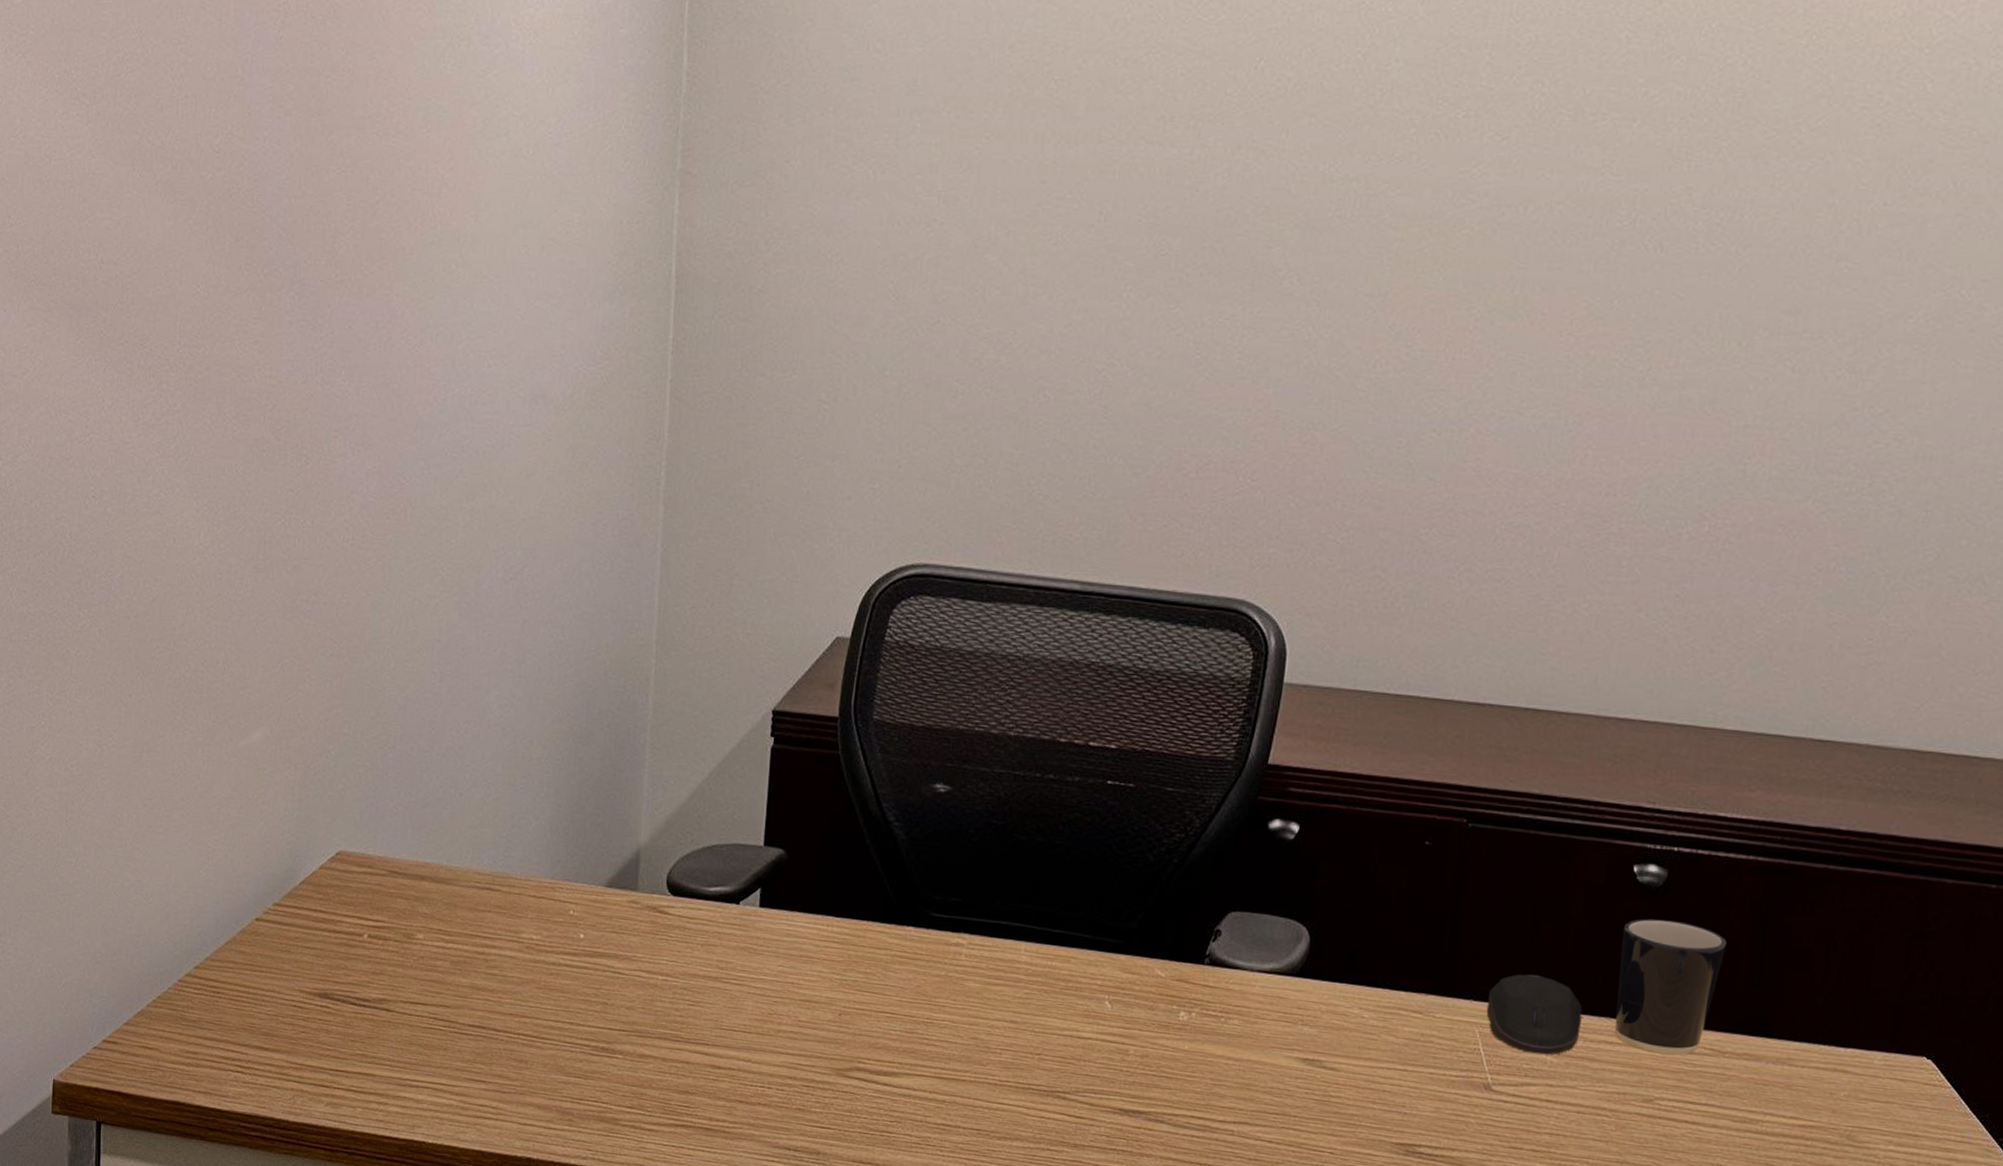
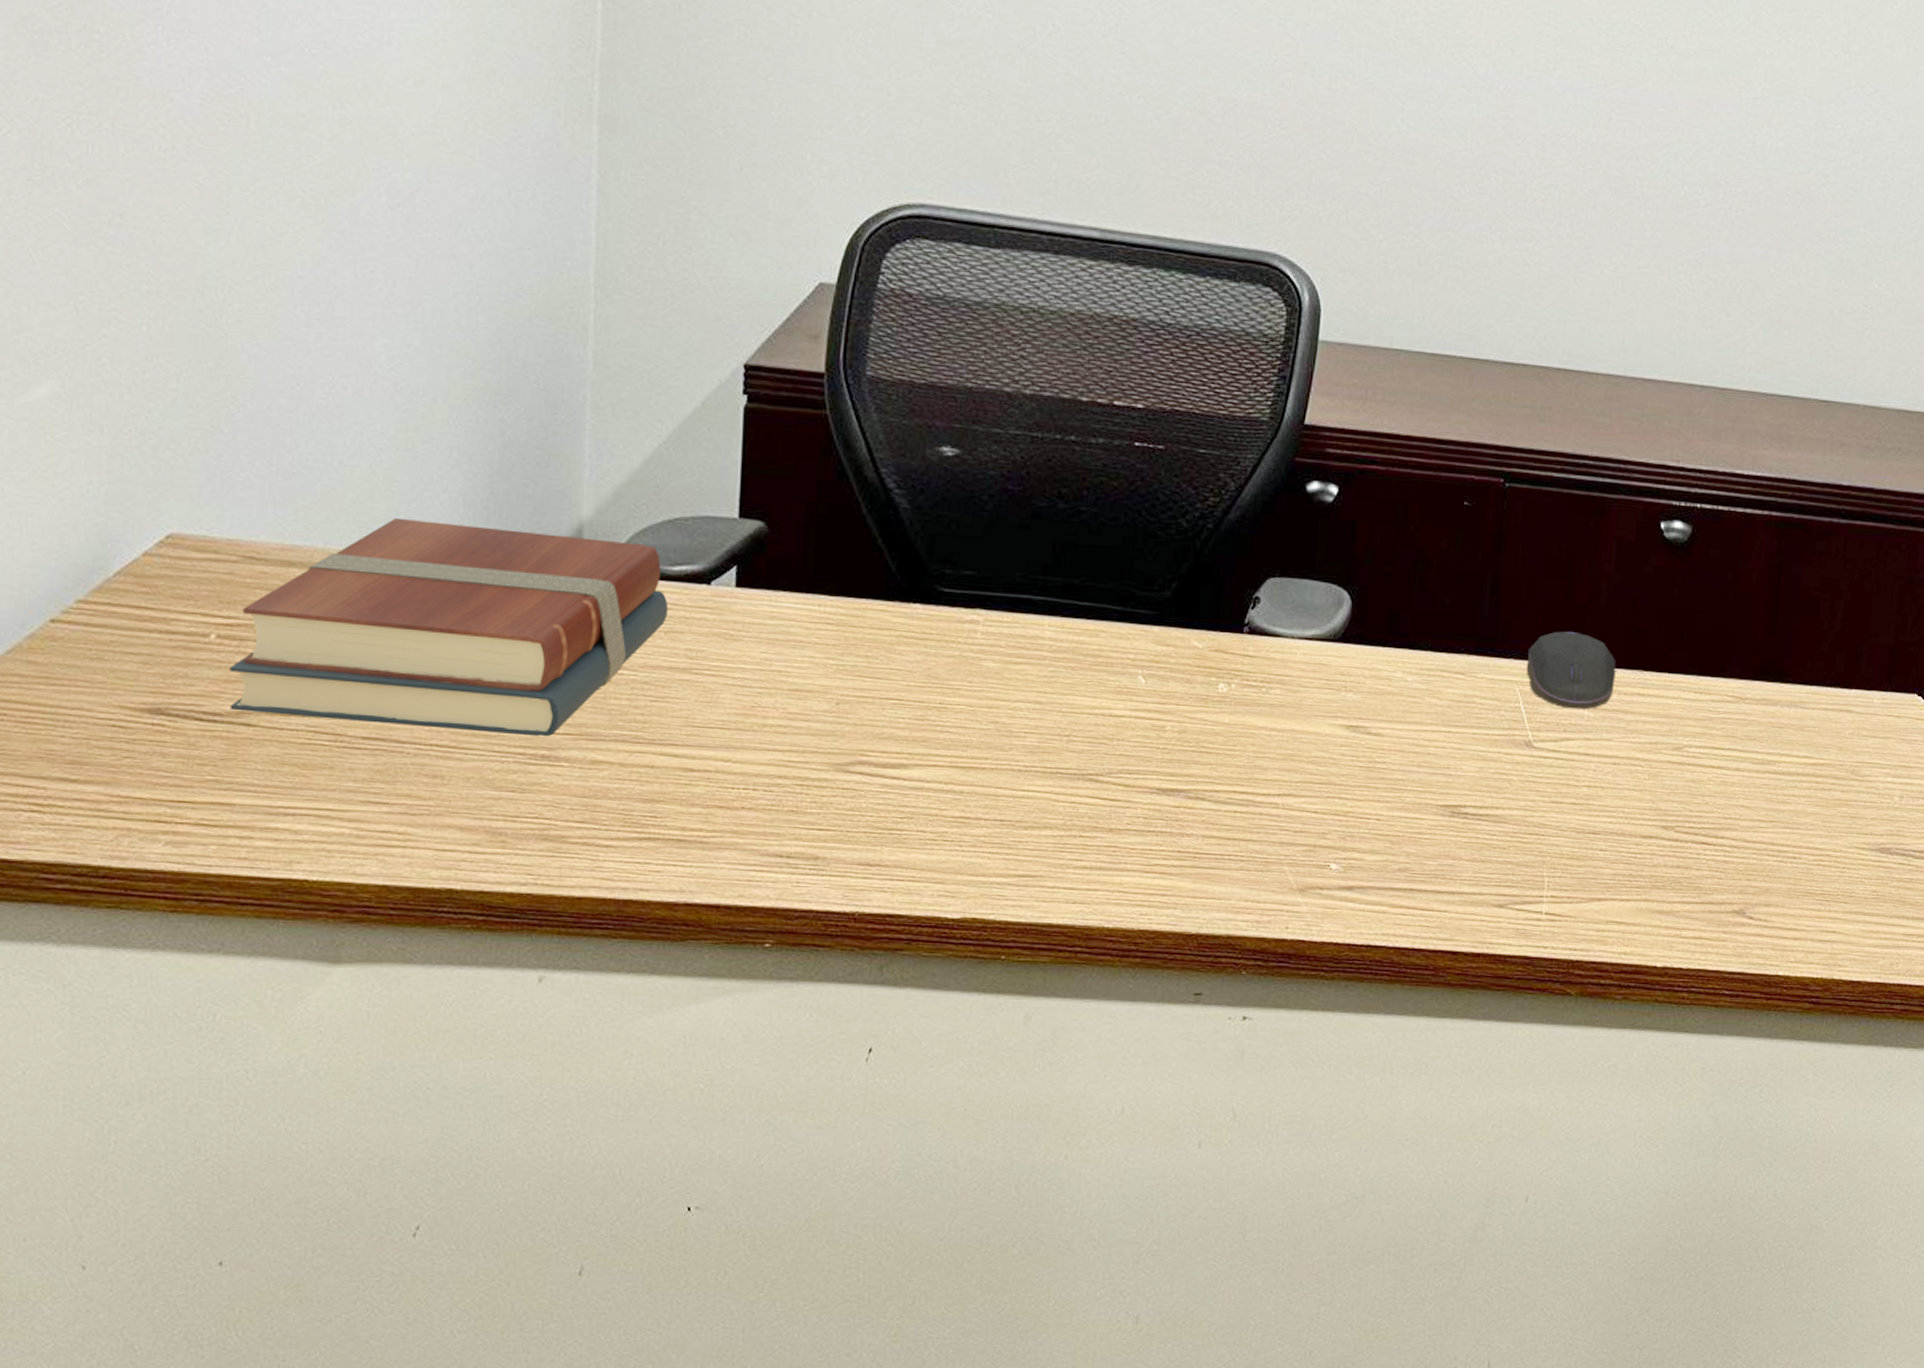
books: none [376,841,705,1032] -> present [230,517,669,737]
mug: present [1614,918,1727,1056] -> none [1645,573,1745,704]

